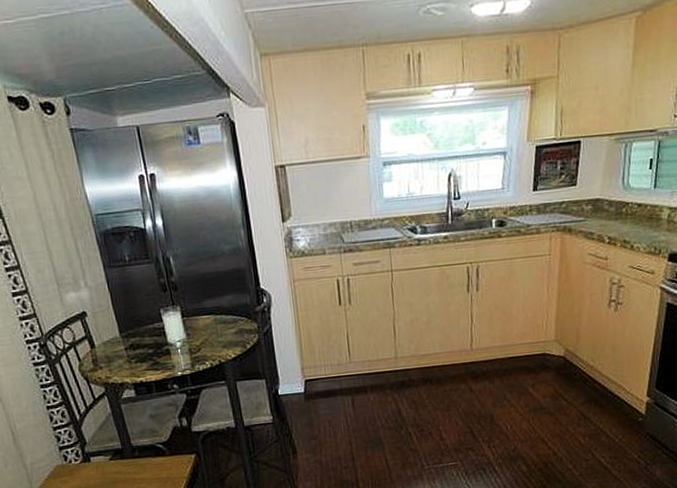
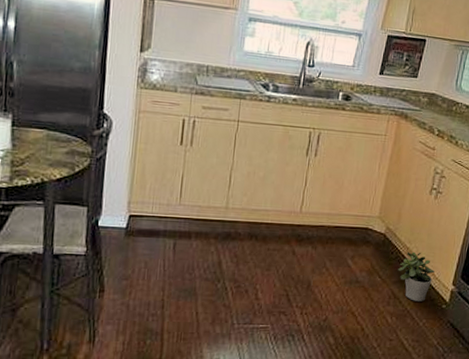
potted plant: none [583,368,625,419] -> present [397,251,435,302]

